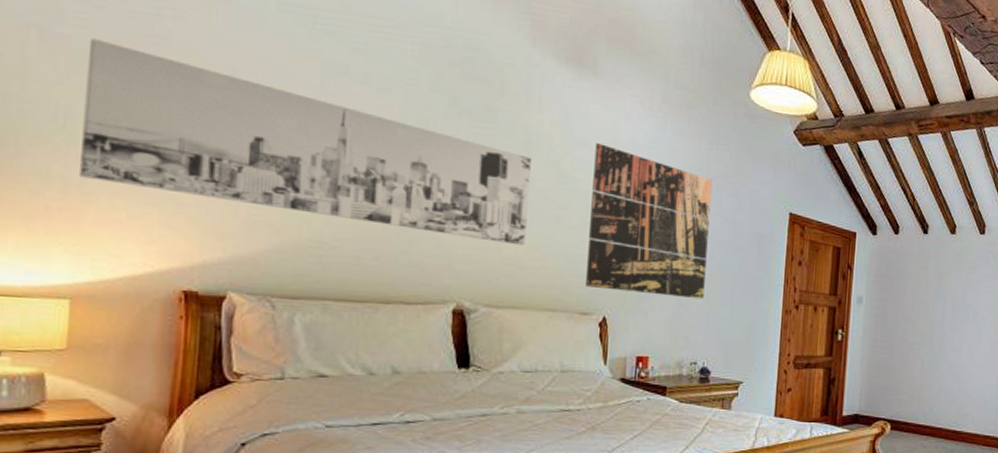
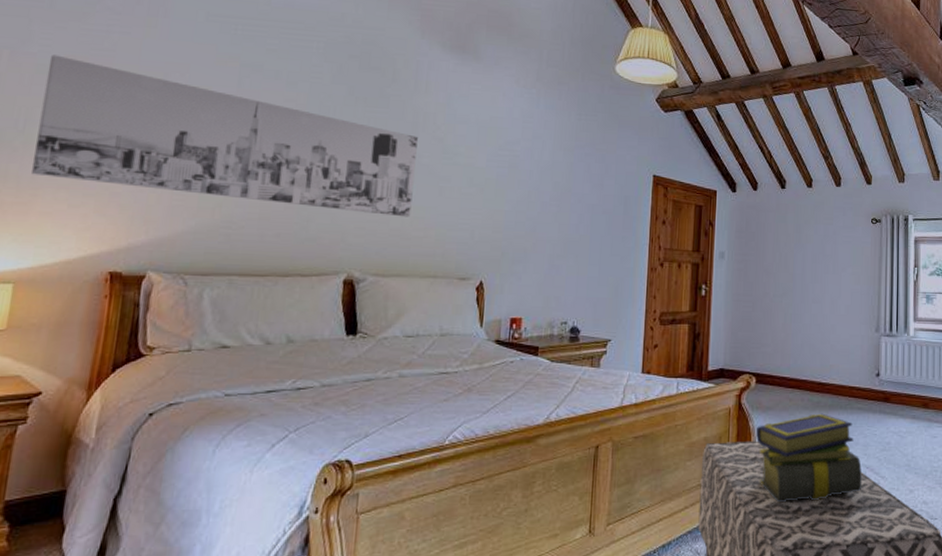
wall art: present [586,143,712,300] -> none [465,120,581,261]

